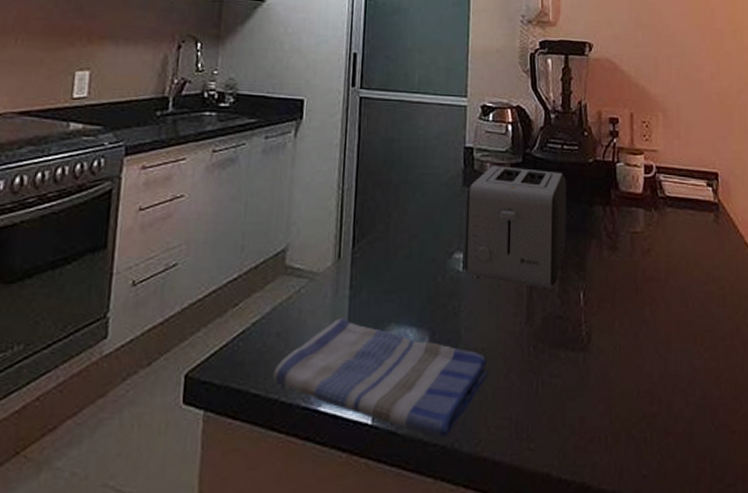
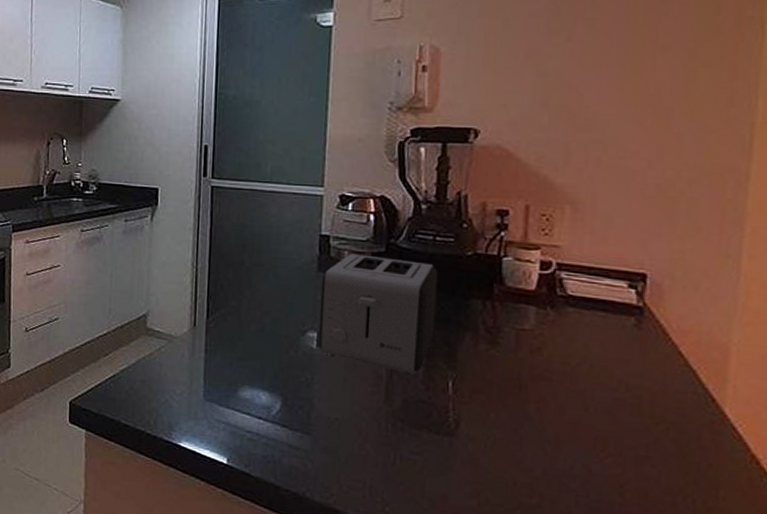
dish towel: present [273,318,489,438] -> none [139,375,343,486]

